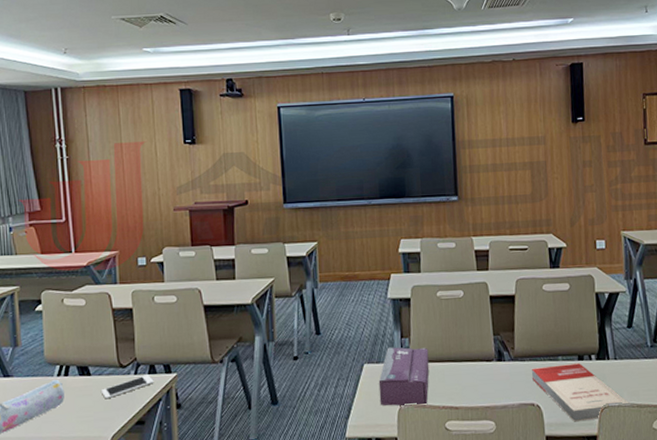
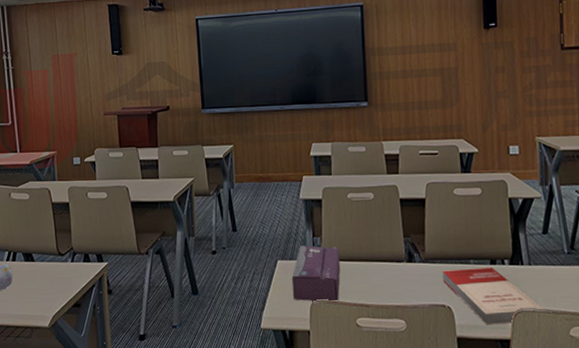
cell phone: present [102,375,154,399] -> none [44,263,88,283]

